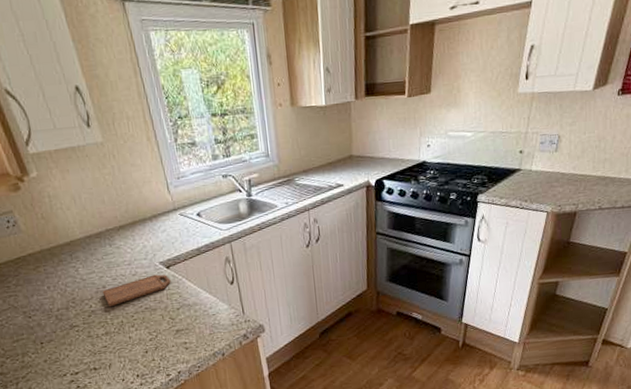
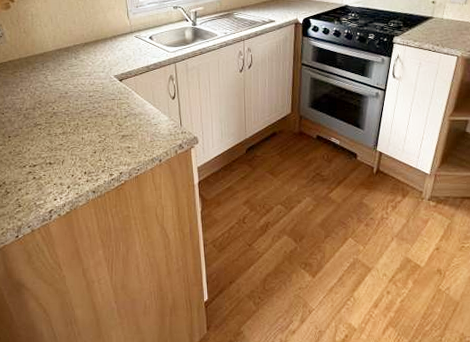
cutting board: present [102,274,171,307] -> none [64,86,122,111]

